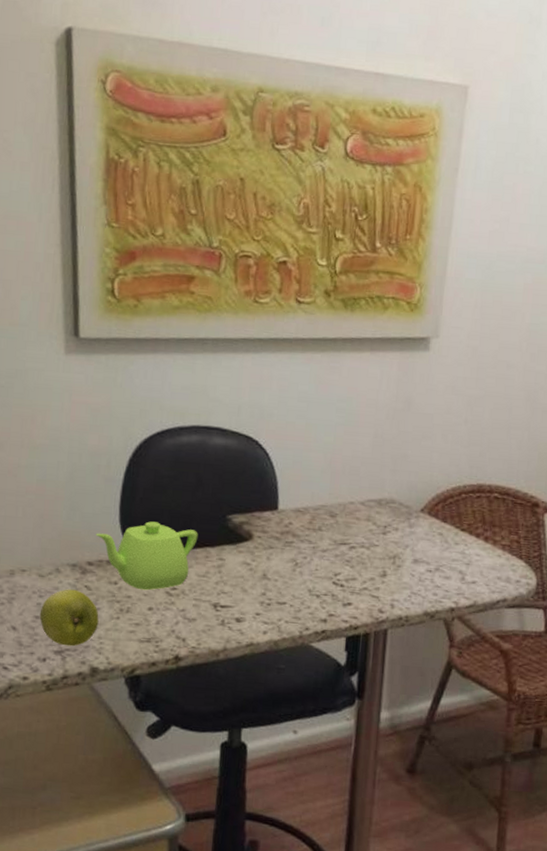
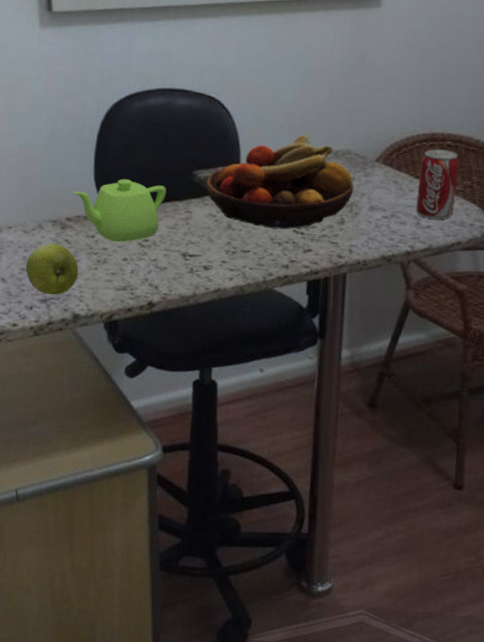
fruit bowl: none [241,480,398,581] -> present [206,134,354,230]
beverage can: none [461,501,507,576] -> present [416,149,460,220]

